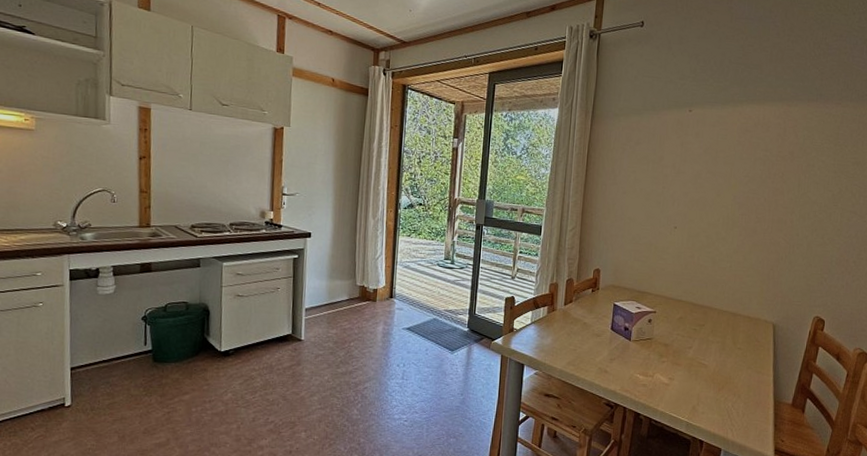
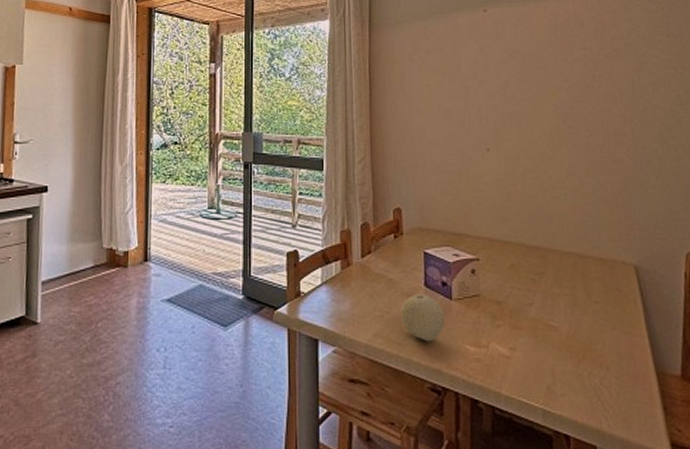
fruit: none [589,335,623,371] -> present [400,294,445,342]

